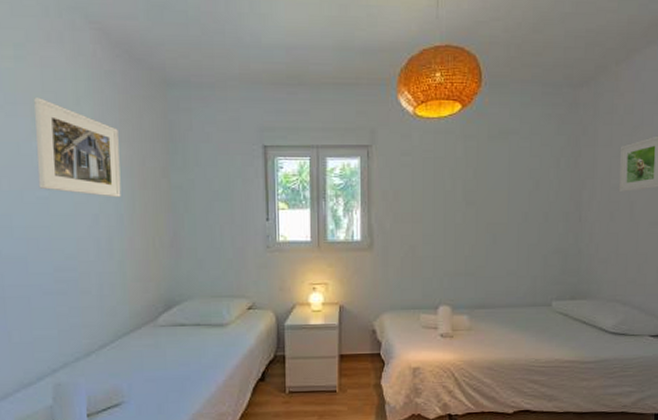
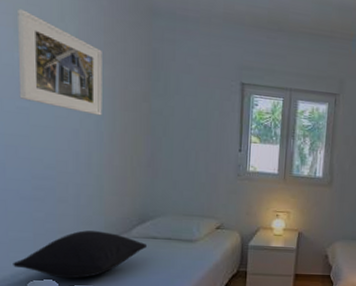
pillow: none [38,322,174,378] -> present [13,230,146,279]

